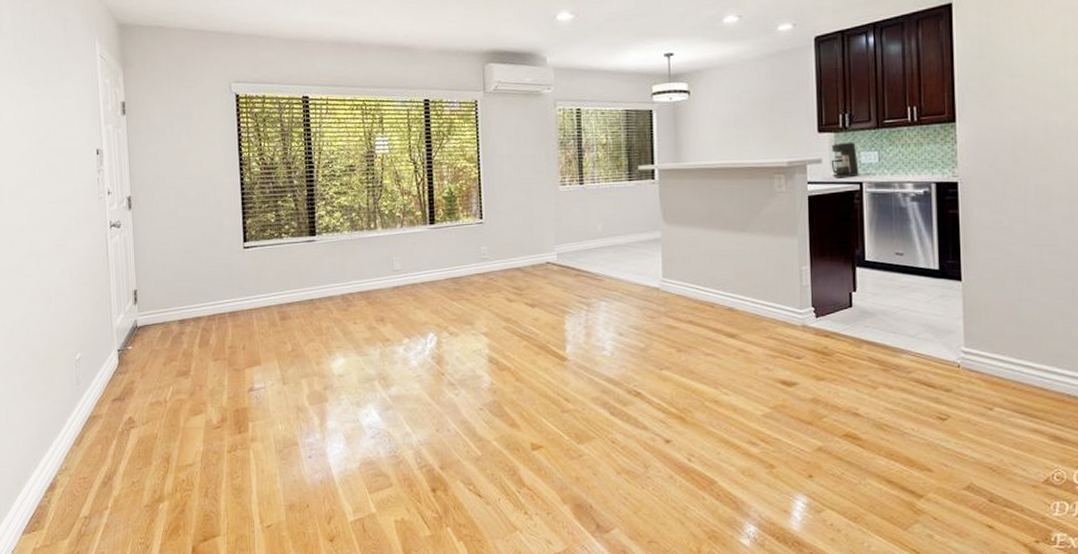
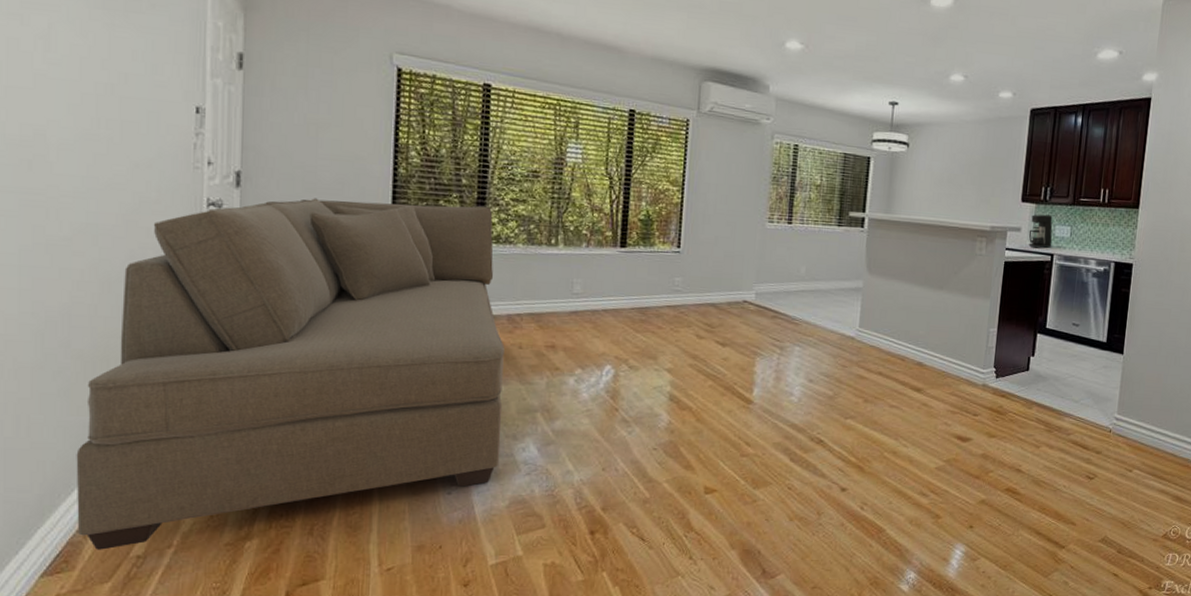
sofa: none [38,201,348,512] -> present [76,198,505,550]

